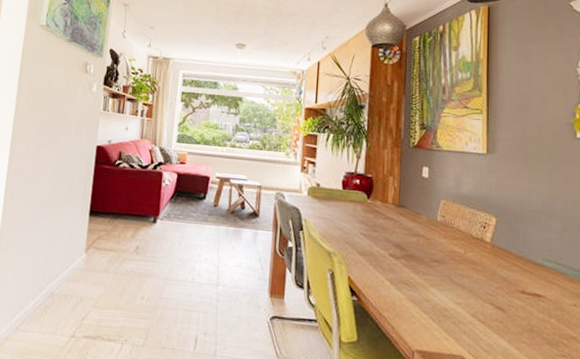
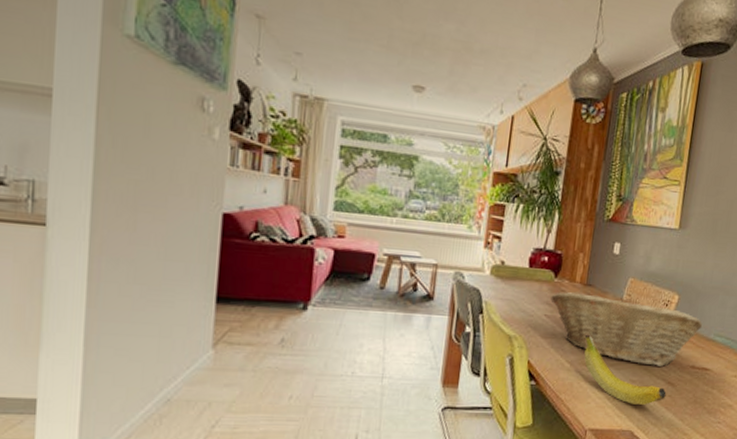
fruit basket: none [365,212,528,290] -> present [551,292,703,367]
fruit: none [402,253,497,330] -> present [584,334,667,405]

